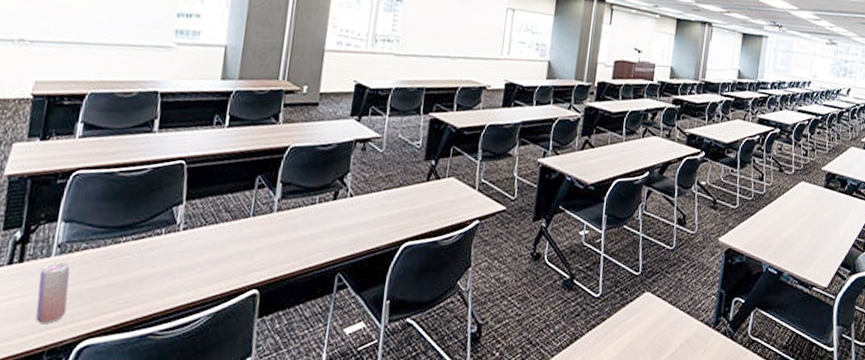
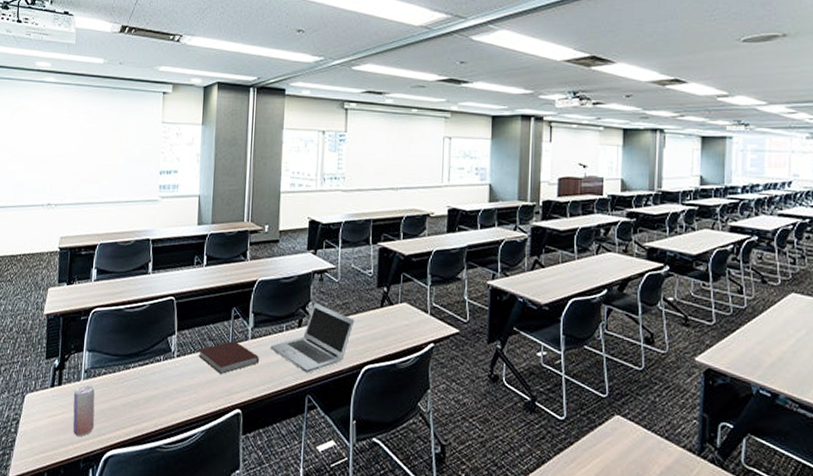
notebook: none [210,213,285,250] -> present [198,341,259,374]
laptop: none [298,174,397,250] -> present [270,303,355,374]

